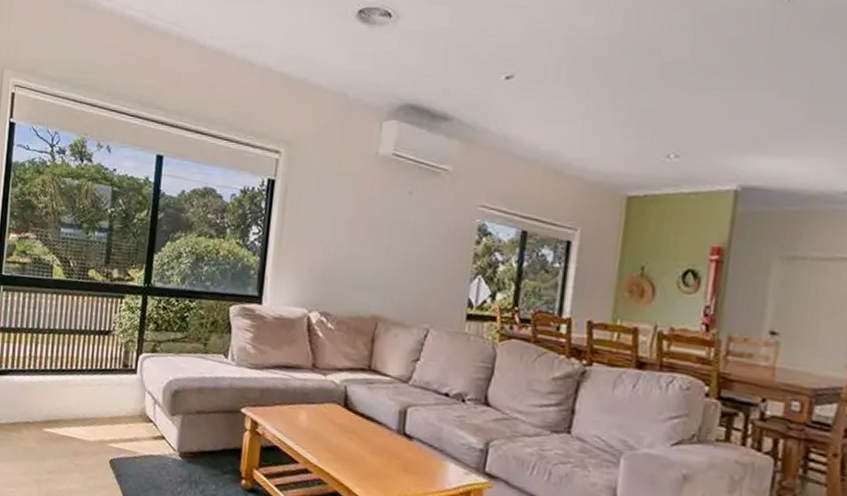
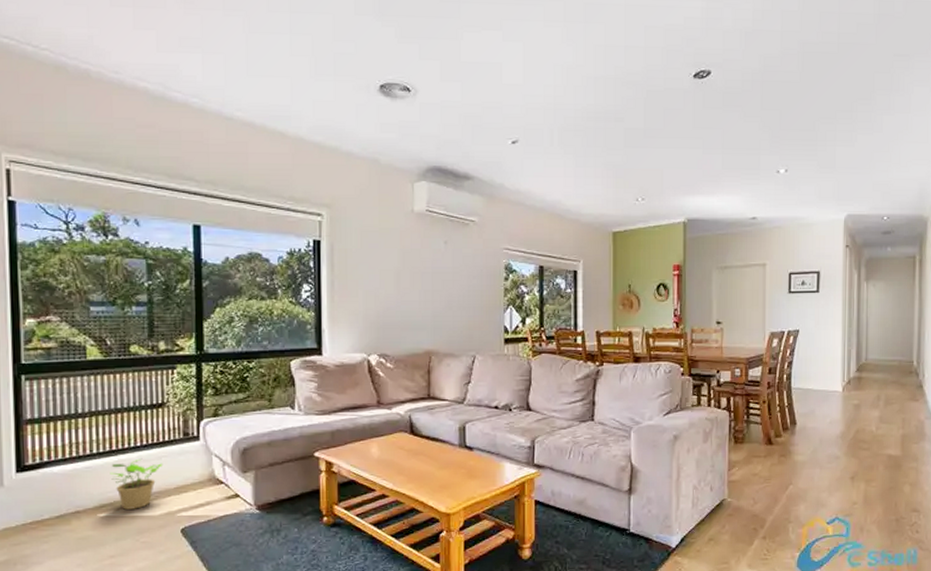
potted plant: none [57,382,103,431] -> present [110,458,164,510]

